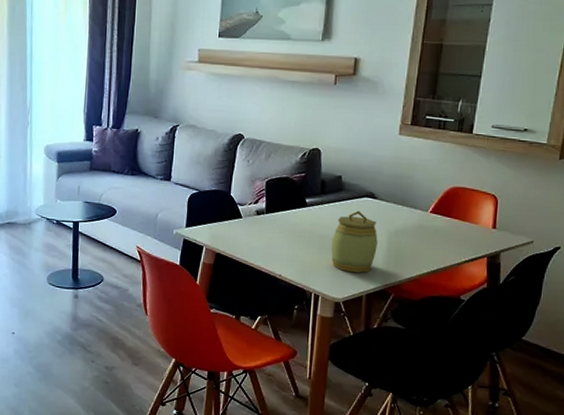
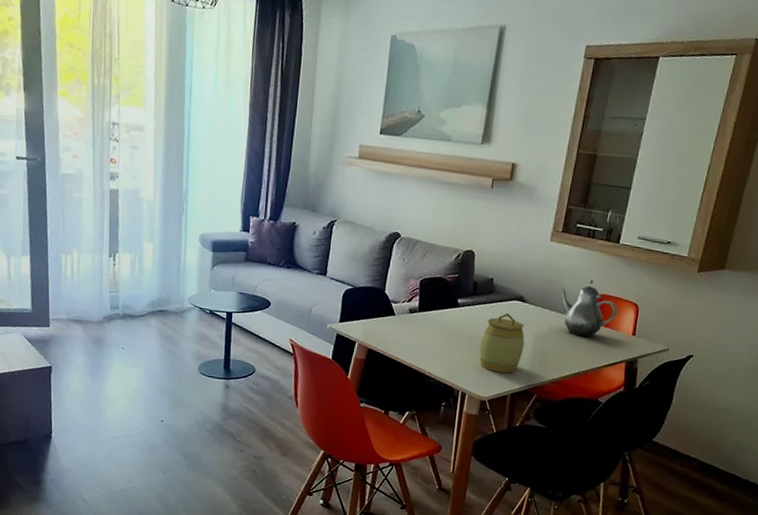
teapot: none [412,172,476,233] -> present [560,279,619,338]

